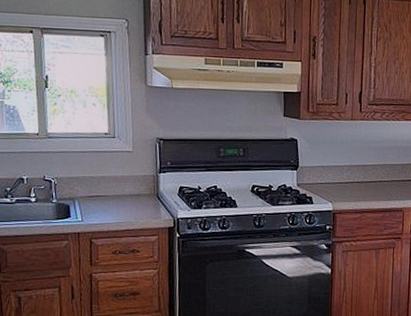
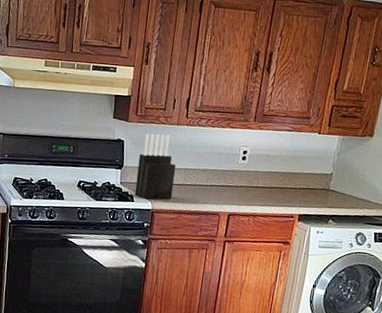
knife block: none [313,130,354,200] -> present [134,133,176,200]

